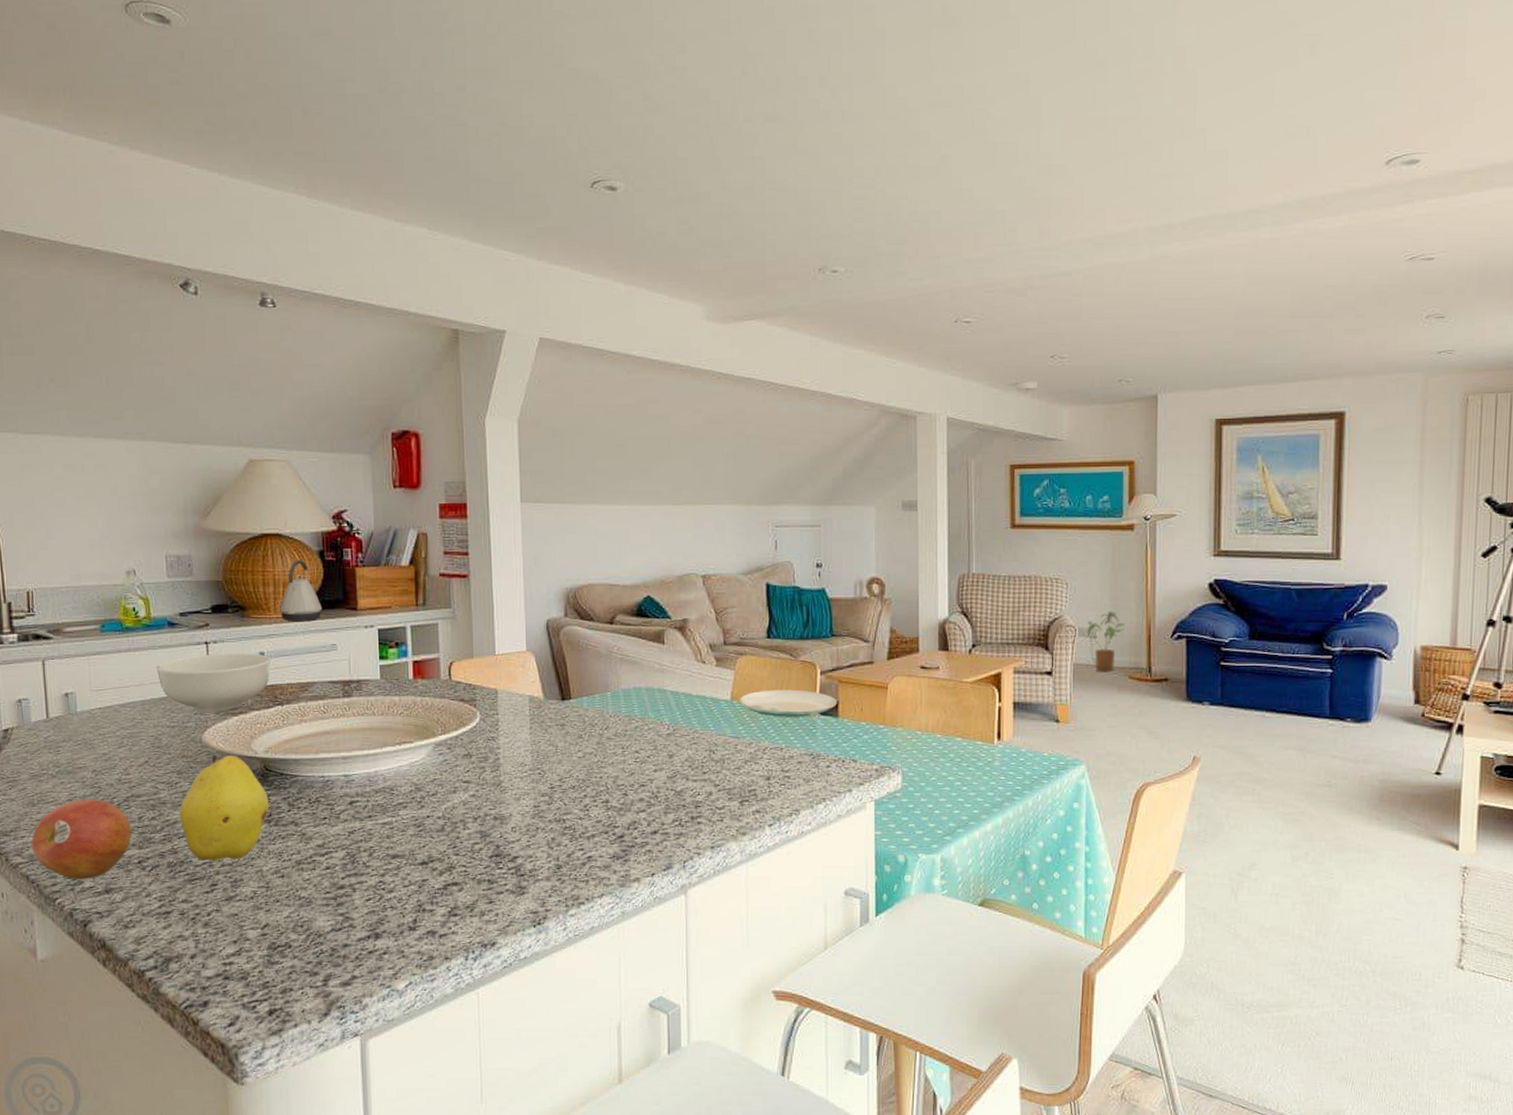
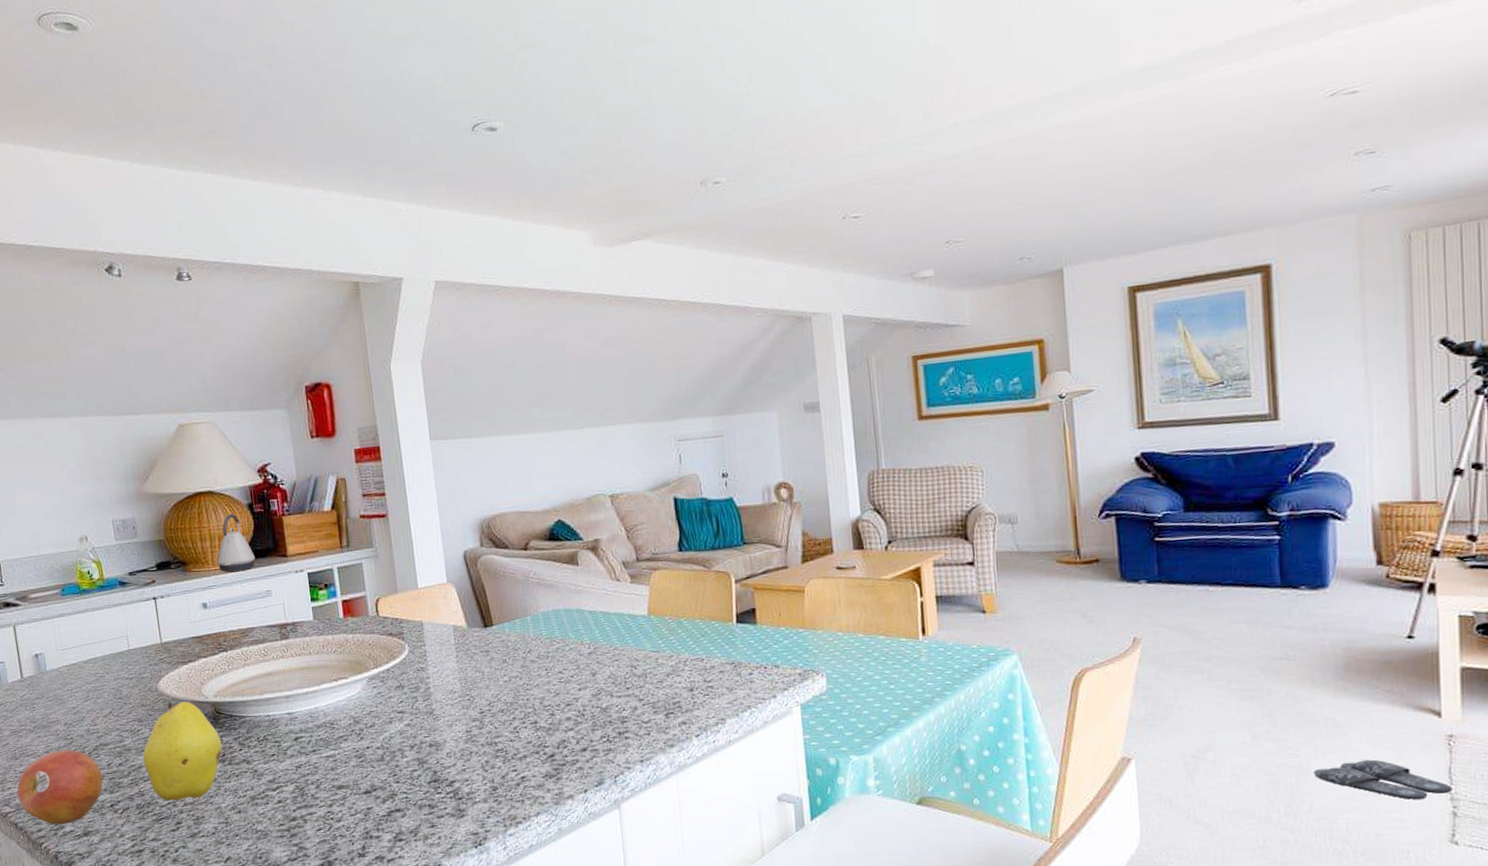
bowl: present [157,653,272,713] -> none [112,604,214,664]
plate: present [740,689,838,717] -> none [657,600,755,629]
house plant: present [1087,611,1128,672] -> none [1007,495,1052,558]
slippers: none [1344,886,1463,926] -> present [1314,759,1452,800]

